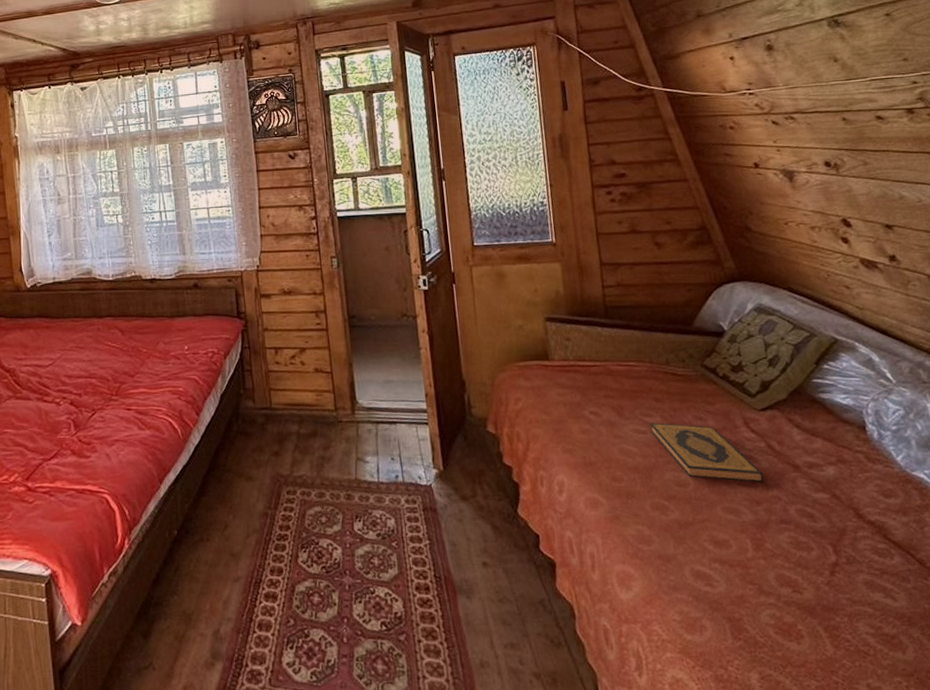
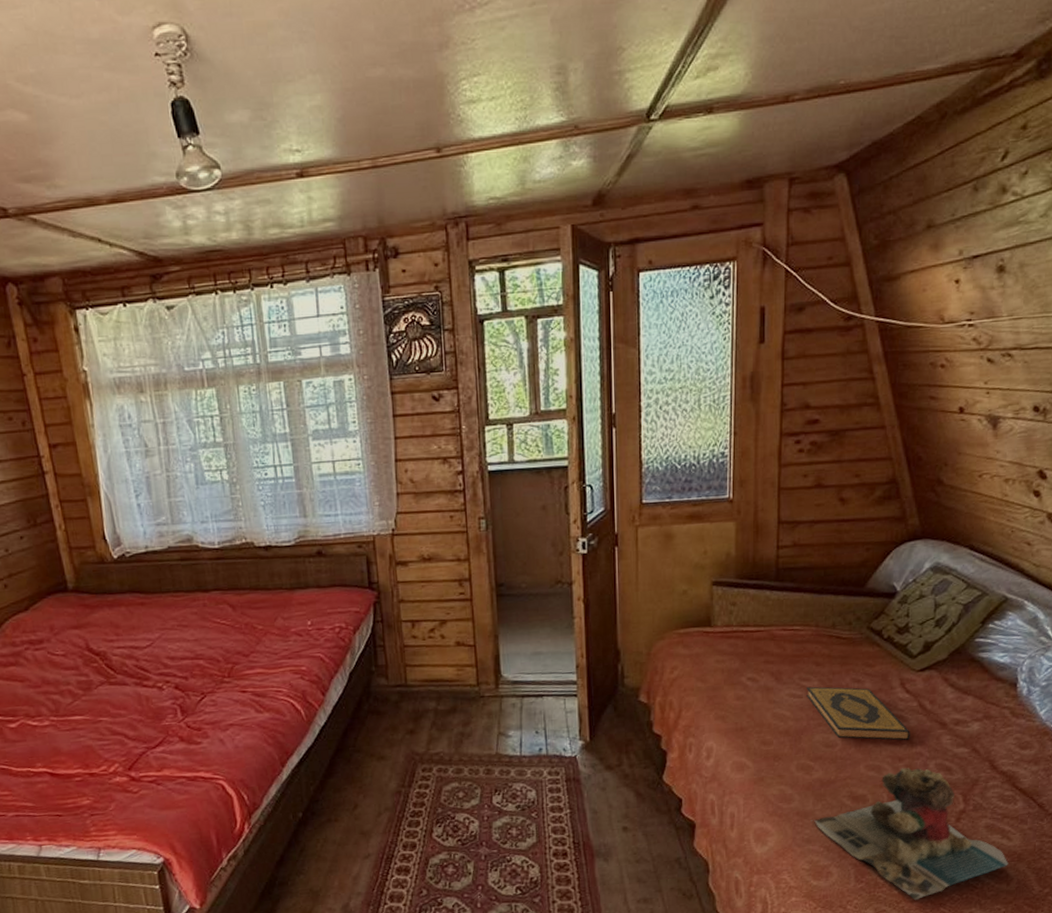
teddy bear: none [674,512,899,666] -> present [811,768,1009,901]

